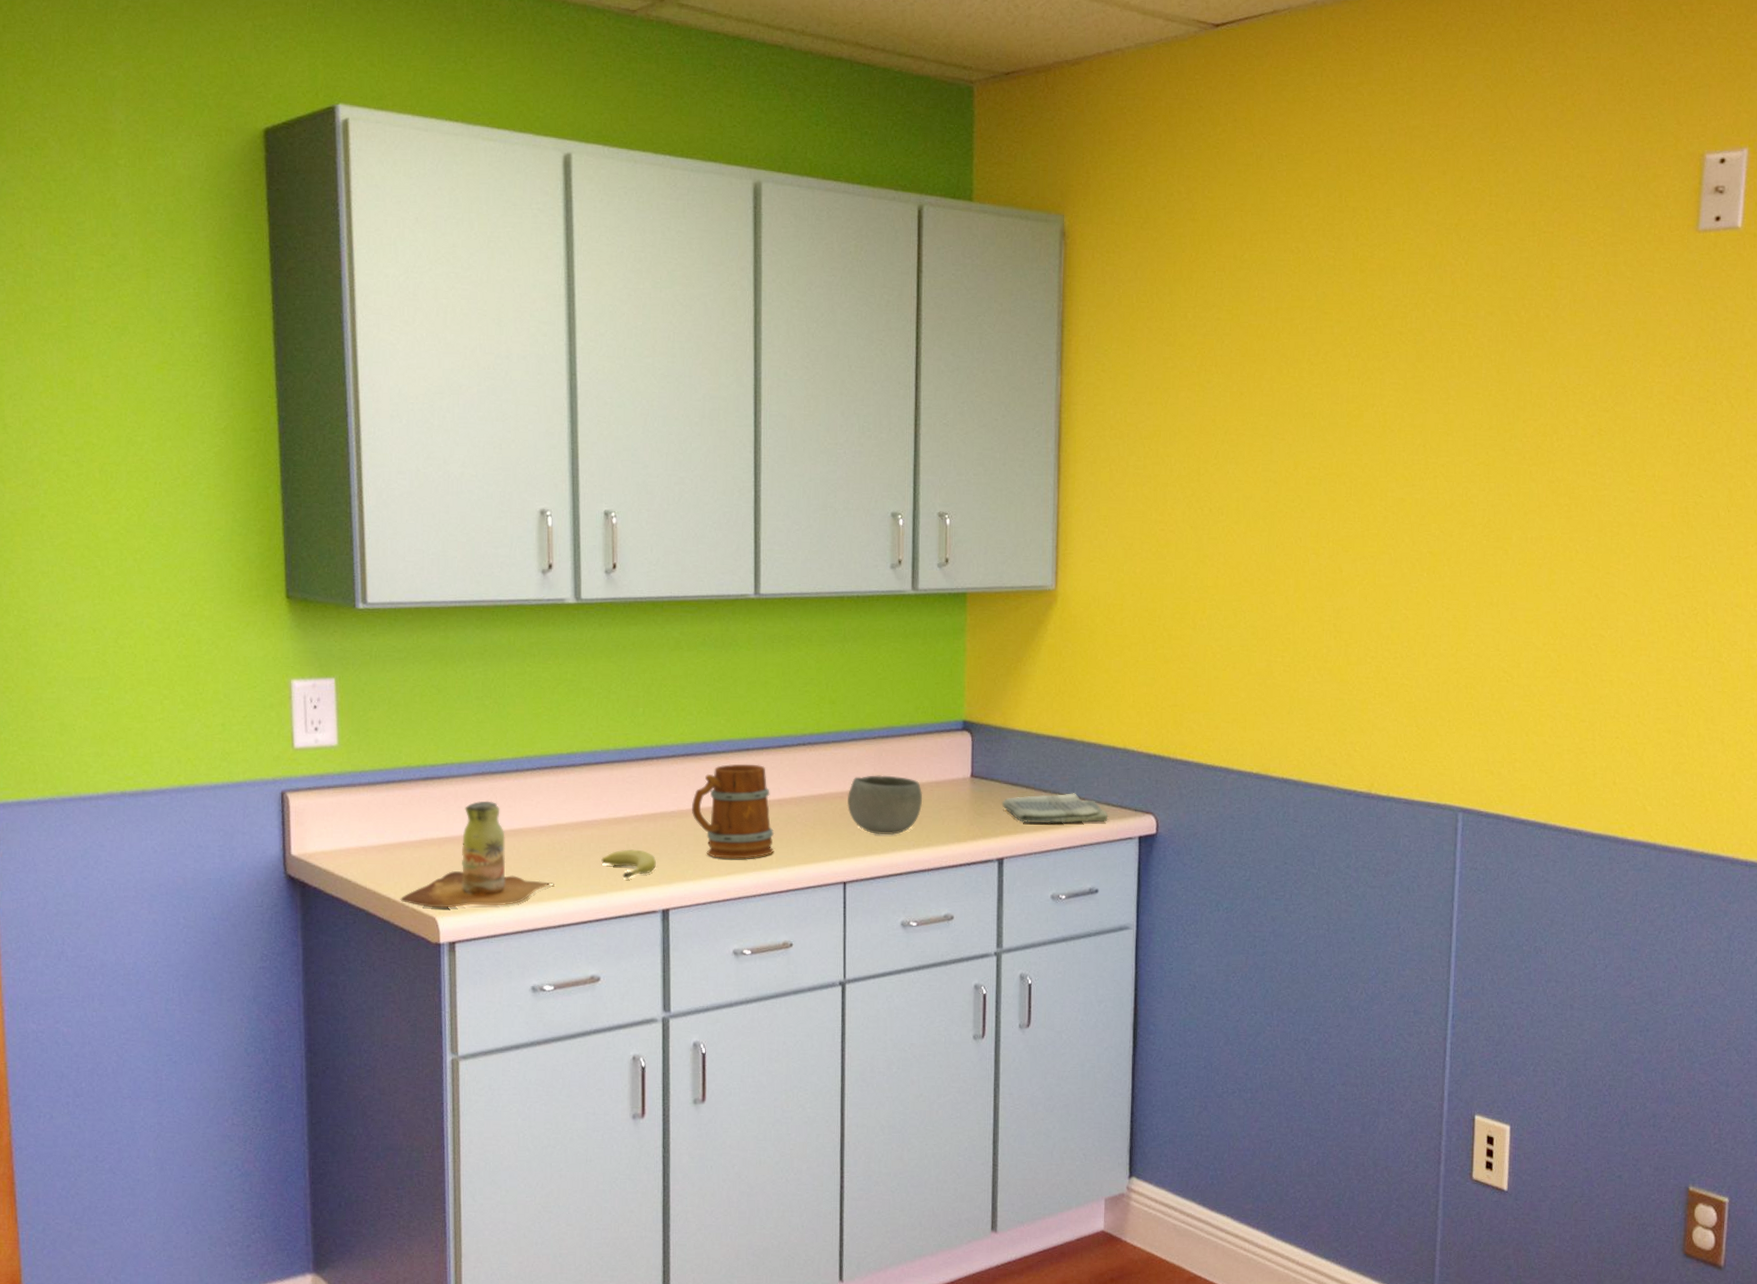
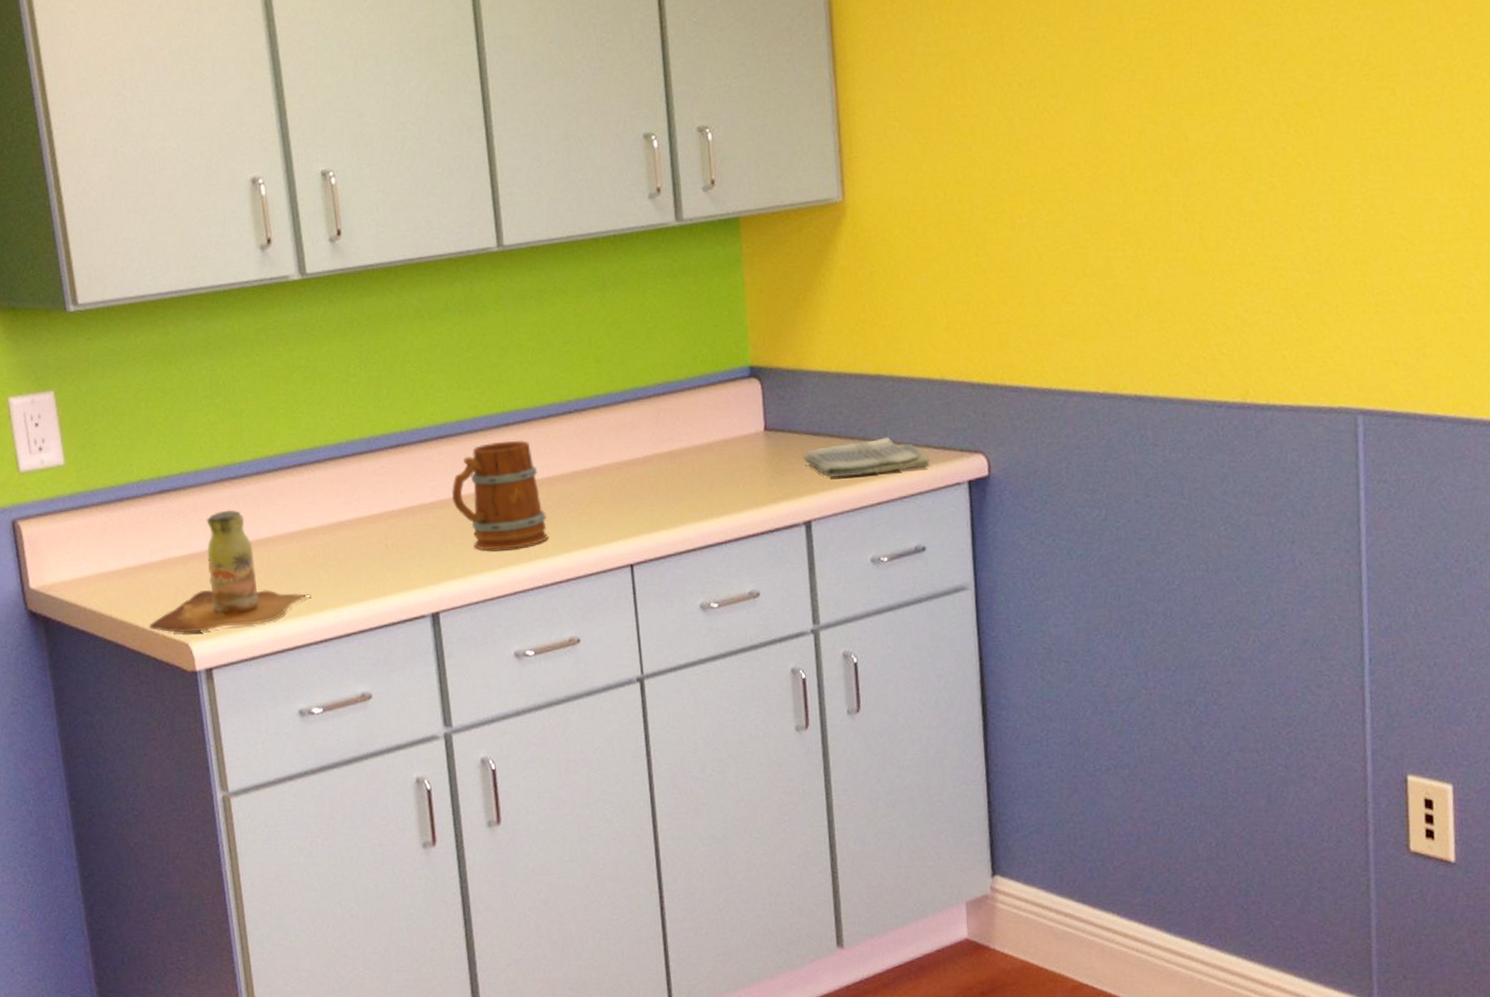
fruit: present [601,849,656,879] -> none [359,549,420,583]
bowl: present [847,775,923,836] -> none [625,438,712,508]

